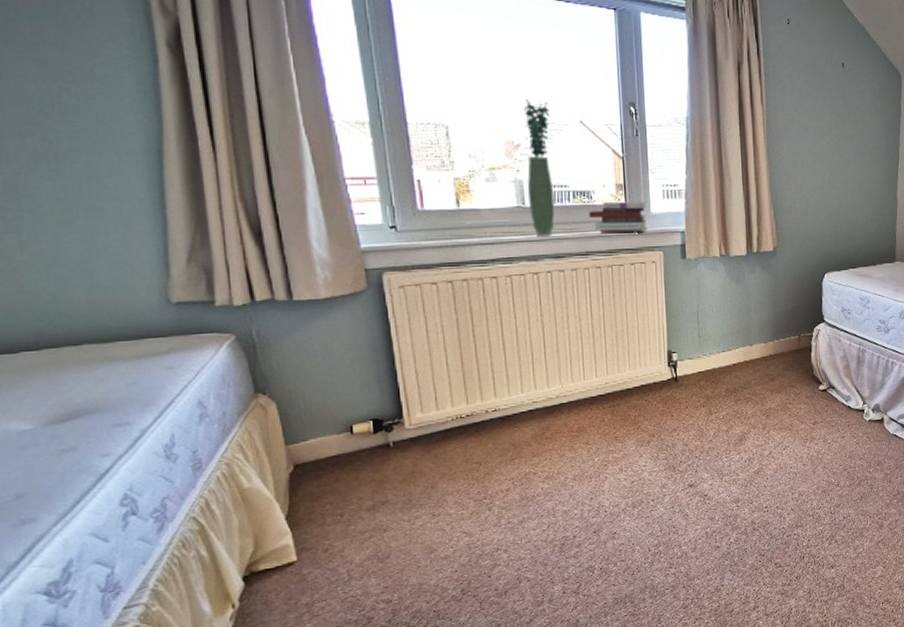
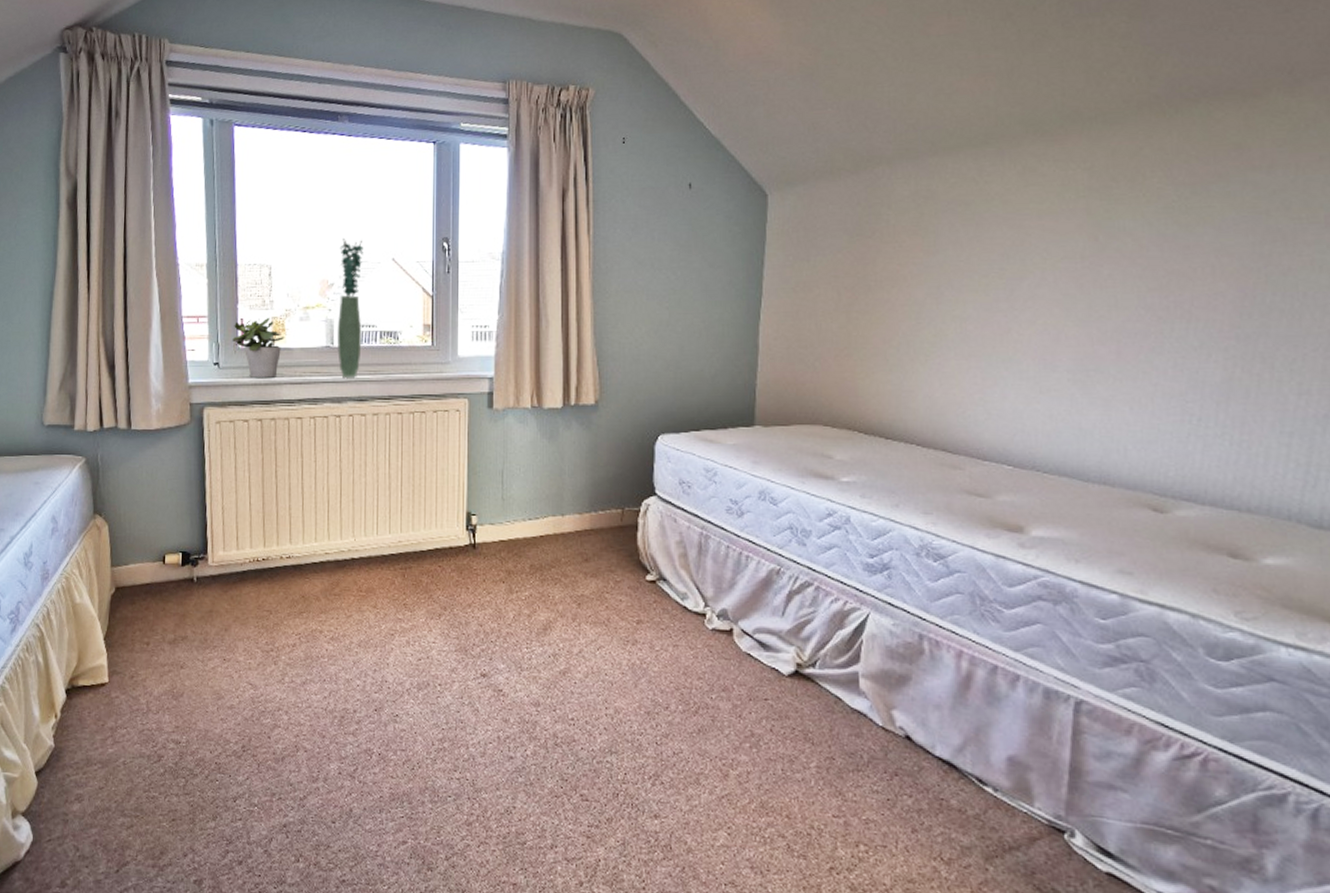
potted plant: none [409,178,471,240] -> present [232,317,285,378]
books: present [589,201,648,233] -> none [394,342,454,378]

